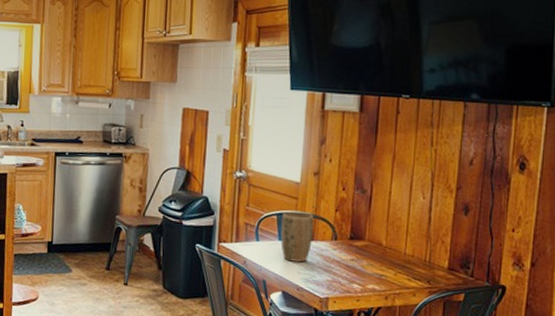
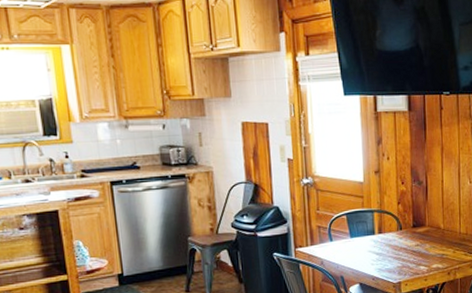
plant pot: present [281,211,314,263] -> none [351,209,381,255]

